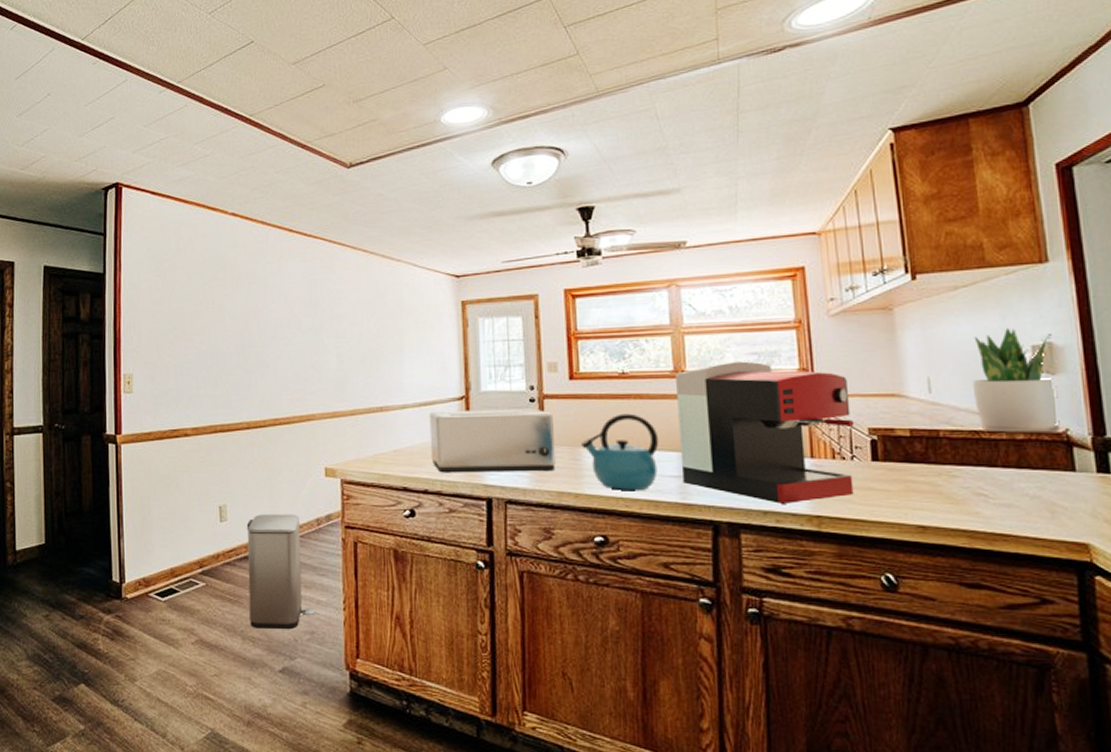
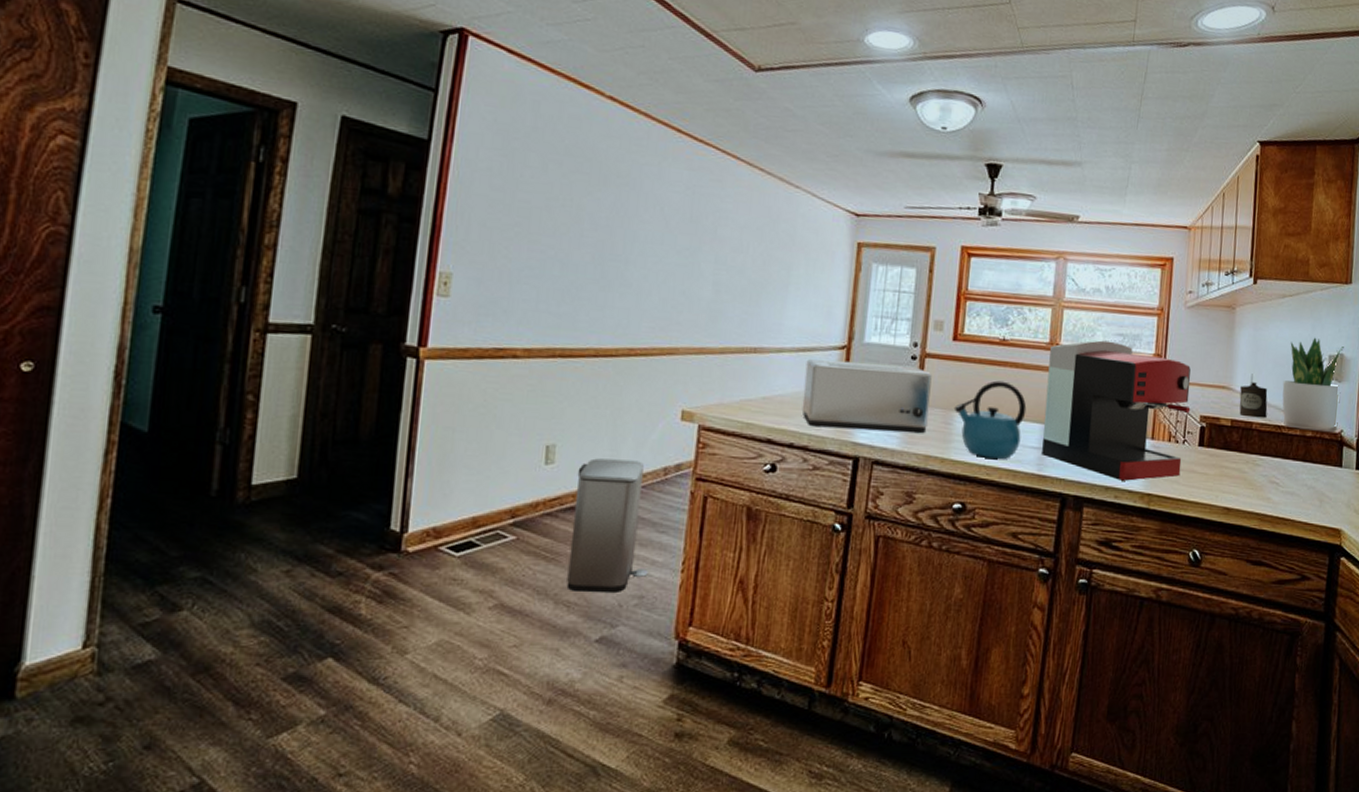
canister: none [915,386,957,425] -> present [1239,382,1268,418]

